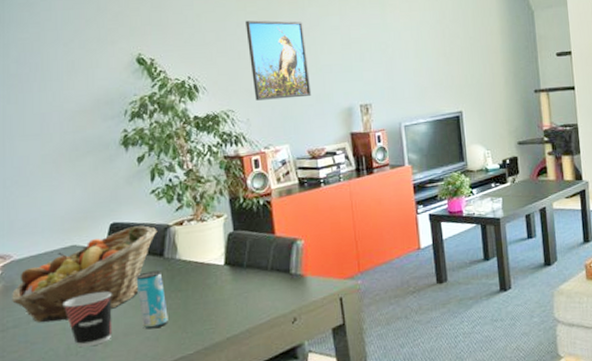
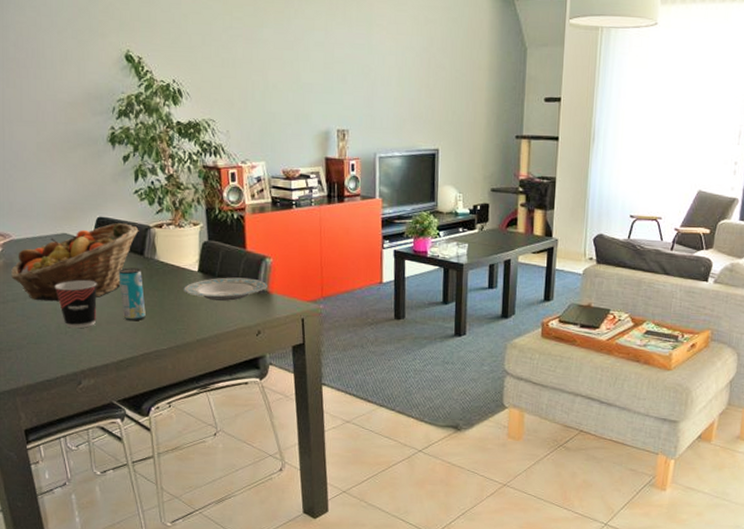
plate: none [208,263,300,294] -> present [182,277,267,302]
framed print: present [246,20,312,101] -> none [231,26,291,115]

